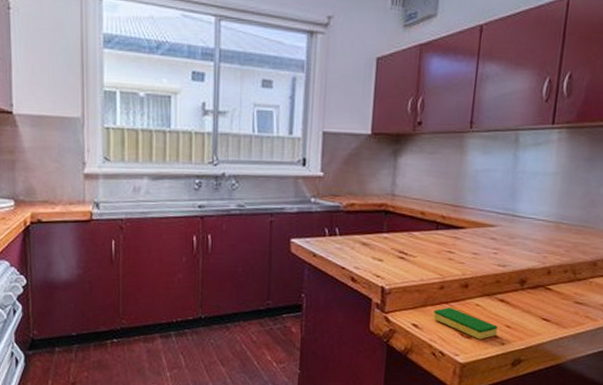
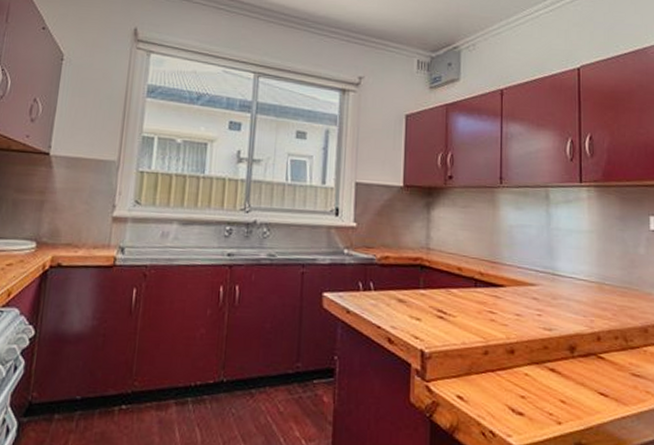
dish sponge: present [433,307,498,340] -> none [479,376,552,417]

